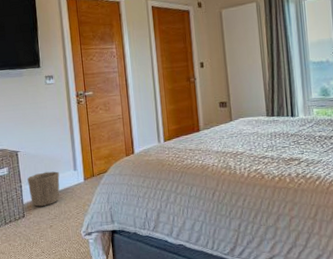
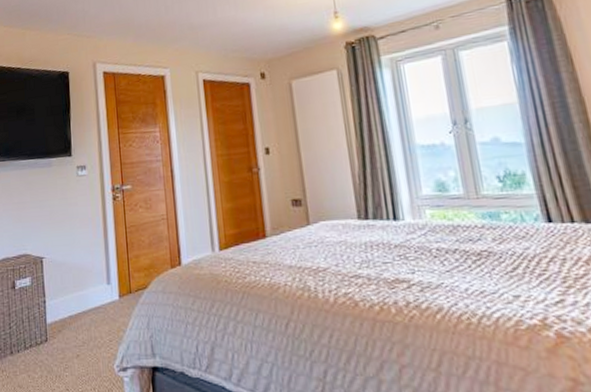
waste basket: present [27,171,60,207] -> none [52,284,90,329]

